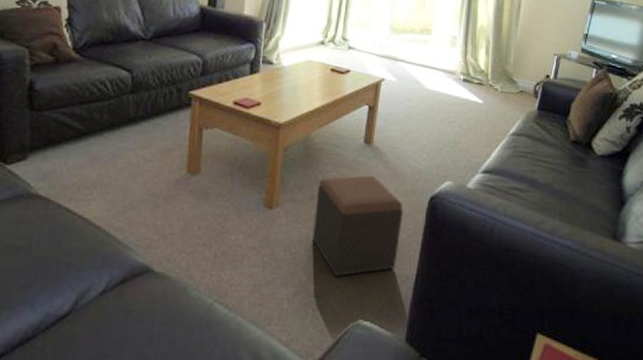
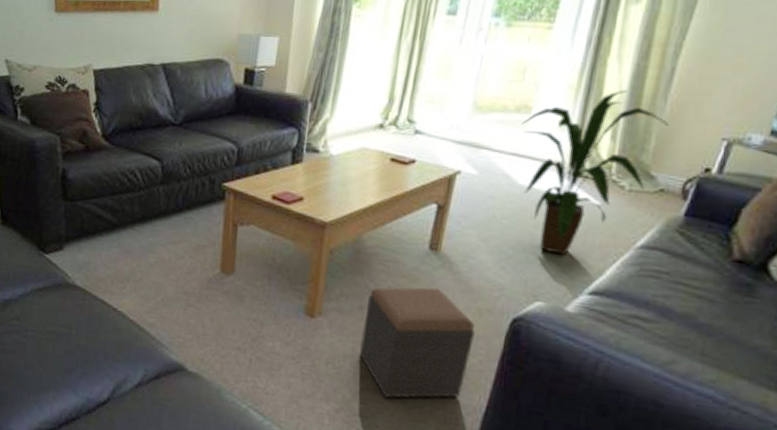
house plant: none [425,18,521,143] -> present [521,89,669,255]

